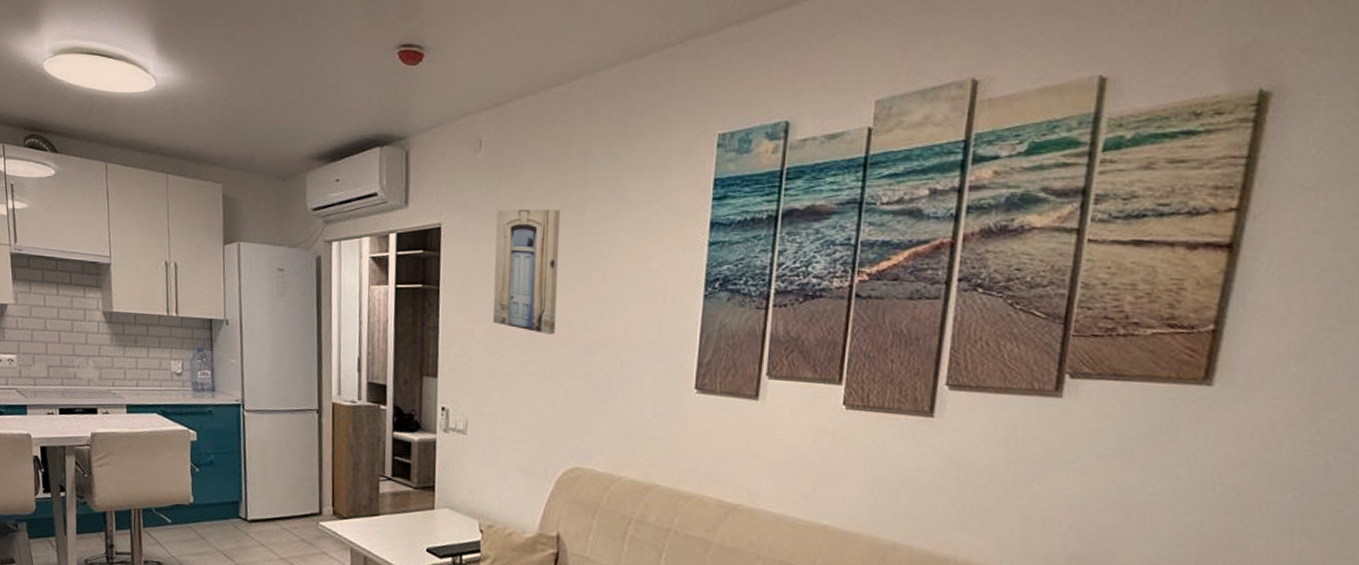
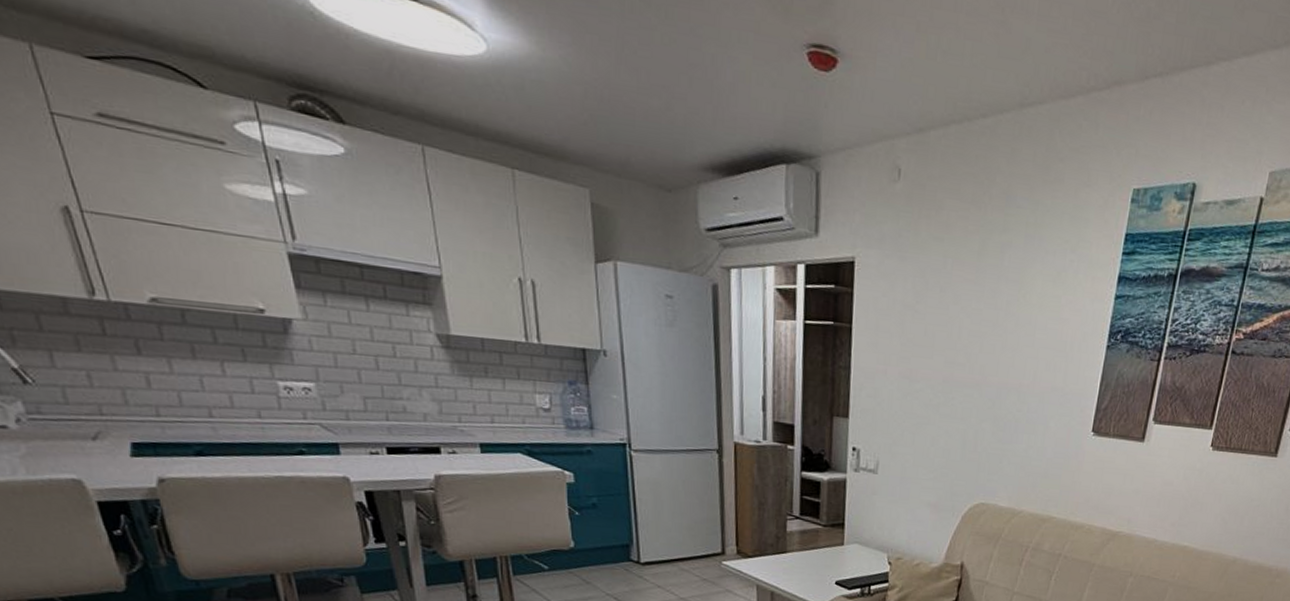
wall art: present [492,209,560,335] -> none [906,247,979,378]

